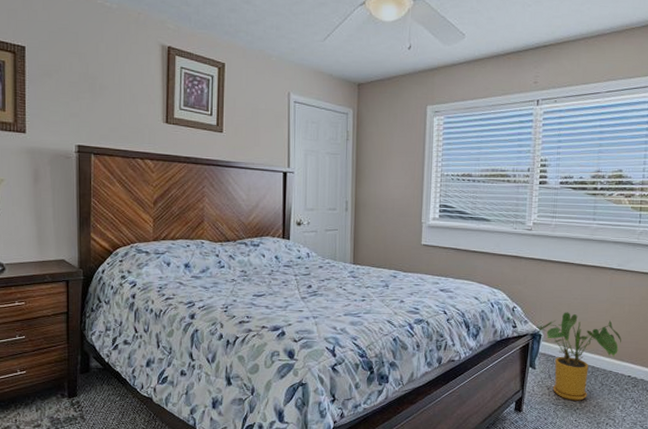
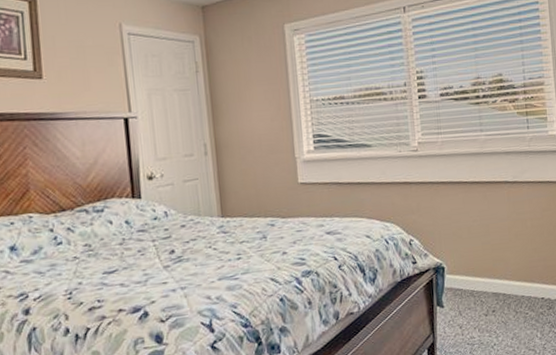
house plant: present [535,312,621,401] -> none [437,237,529,337]

